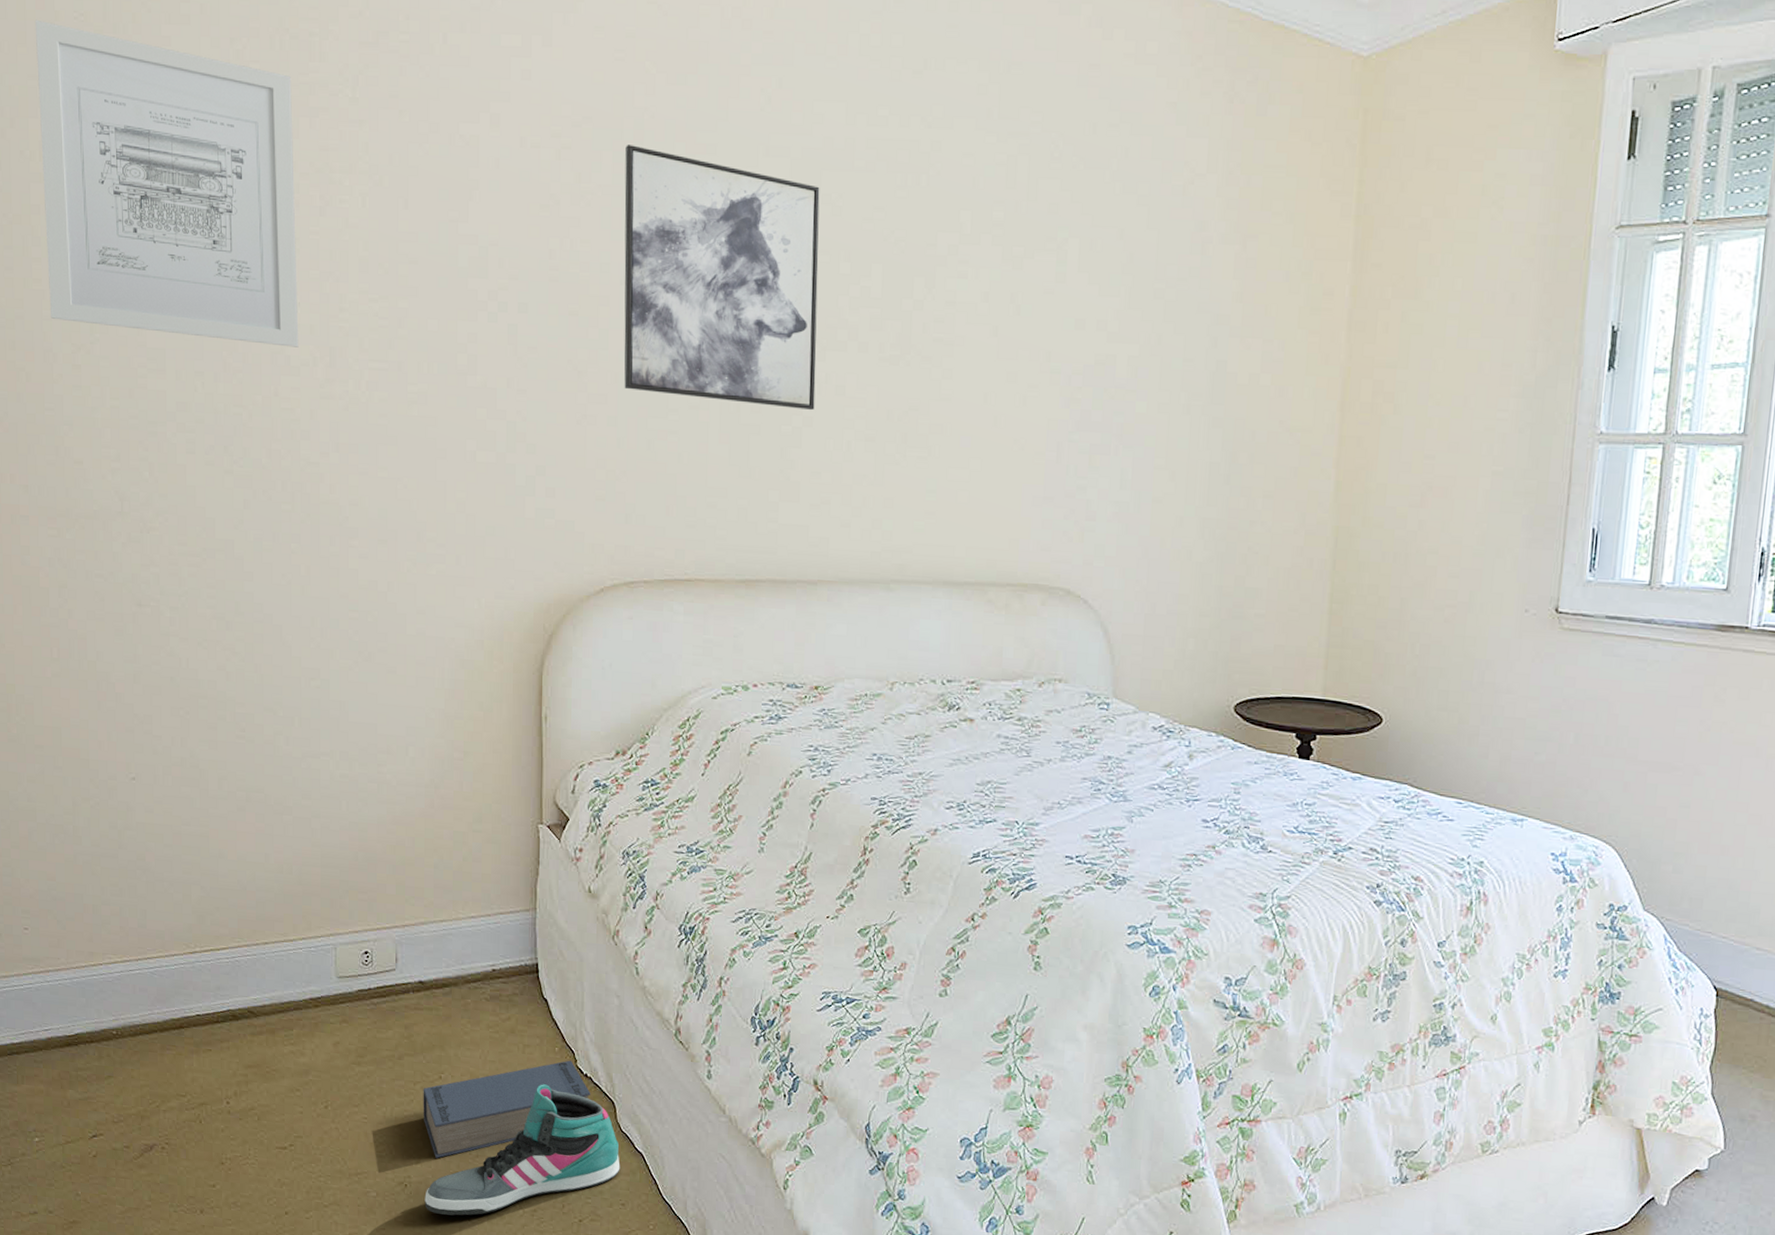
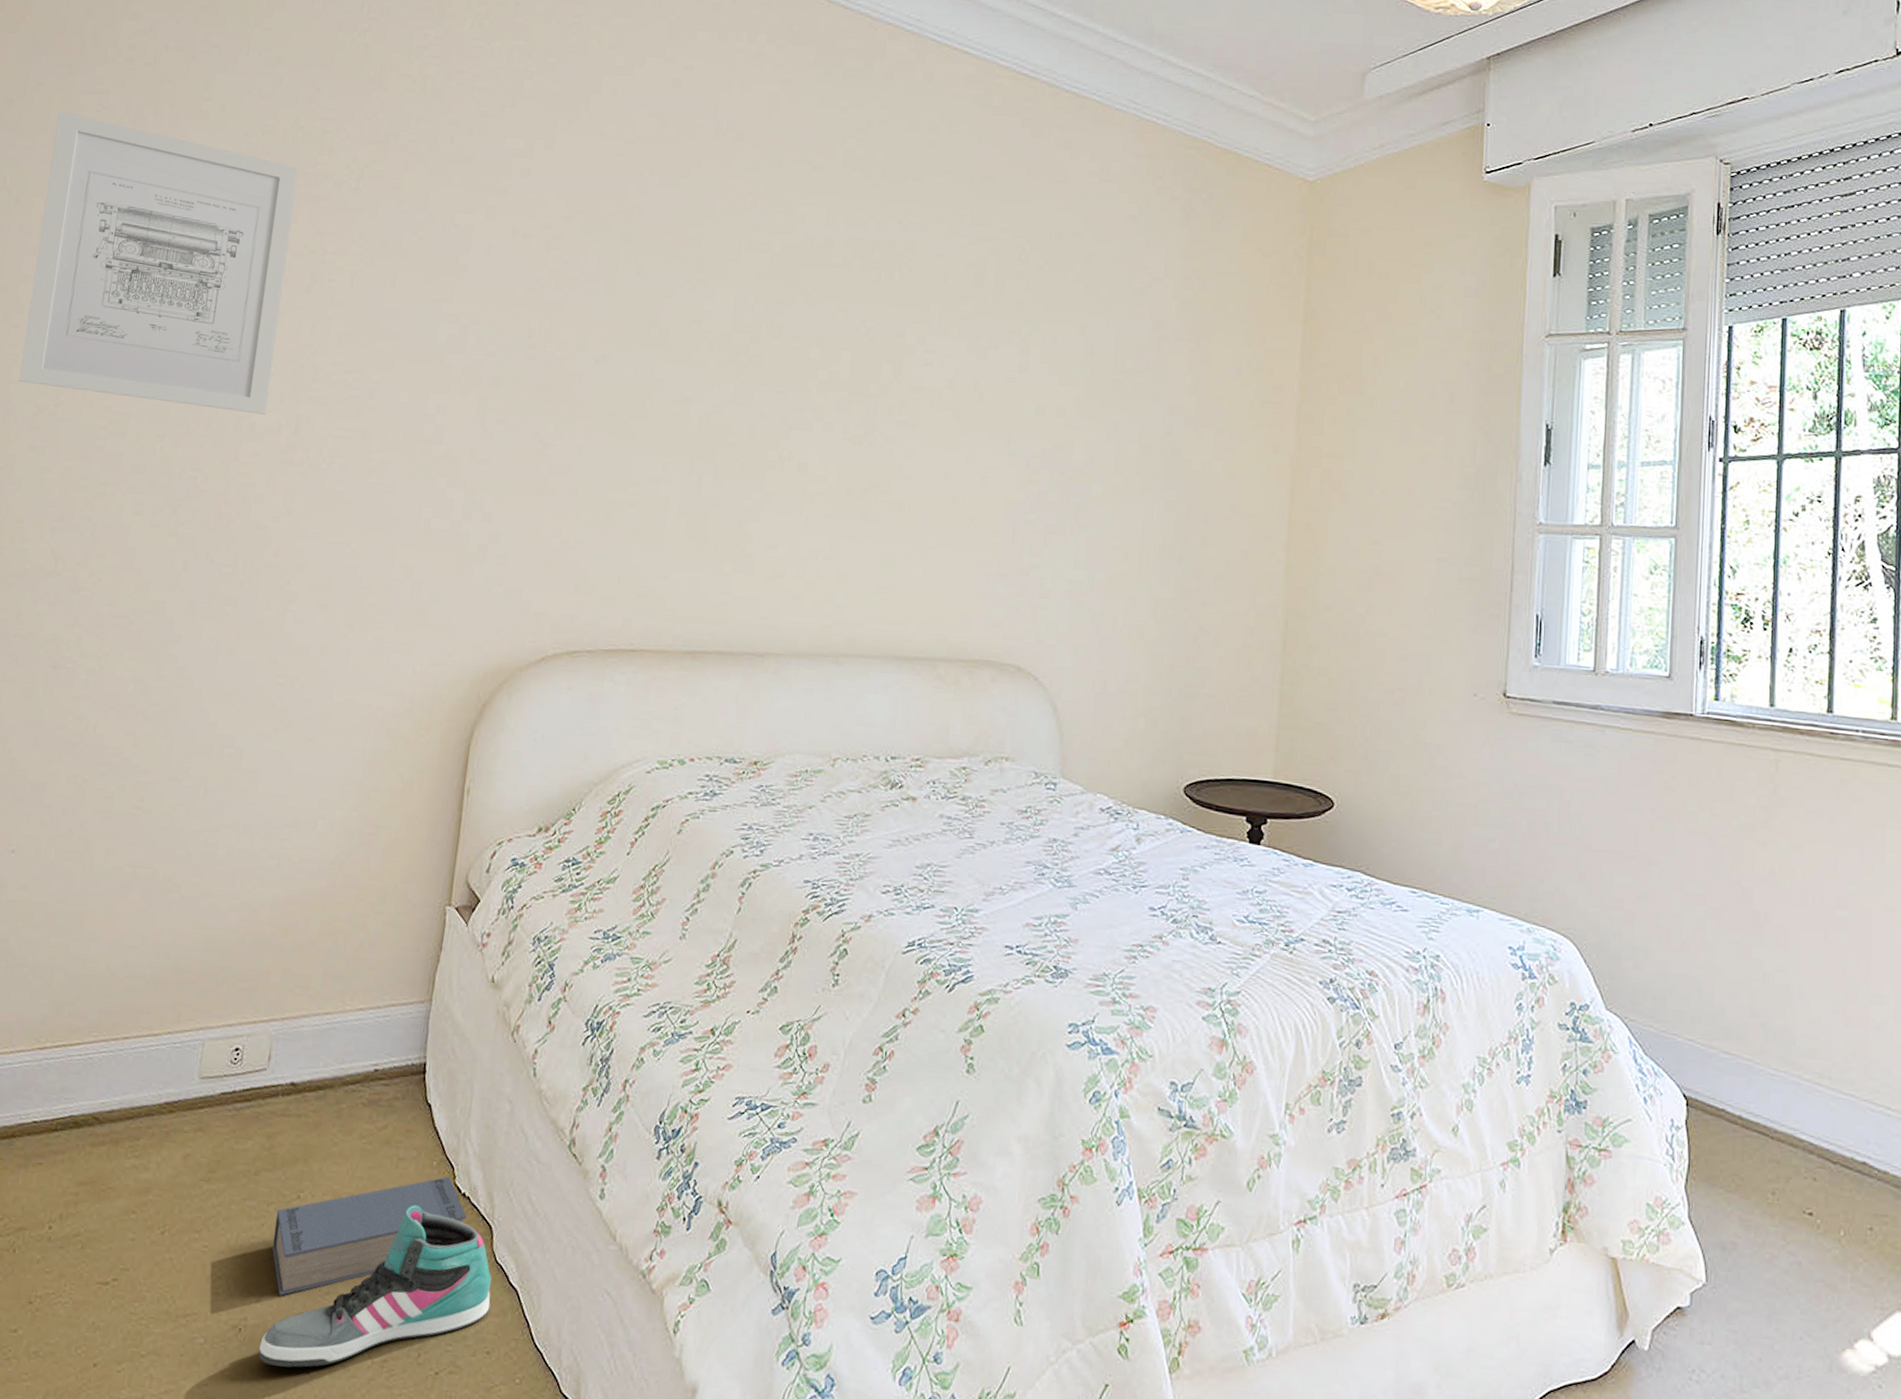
wall art: present [624,145,820,411] -> none [588,237,797,486]

